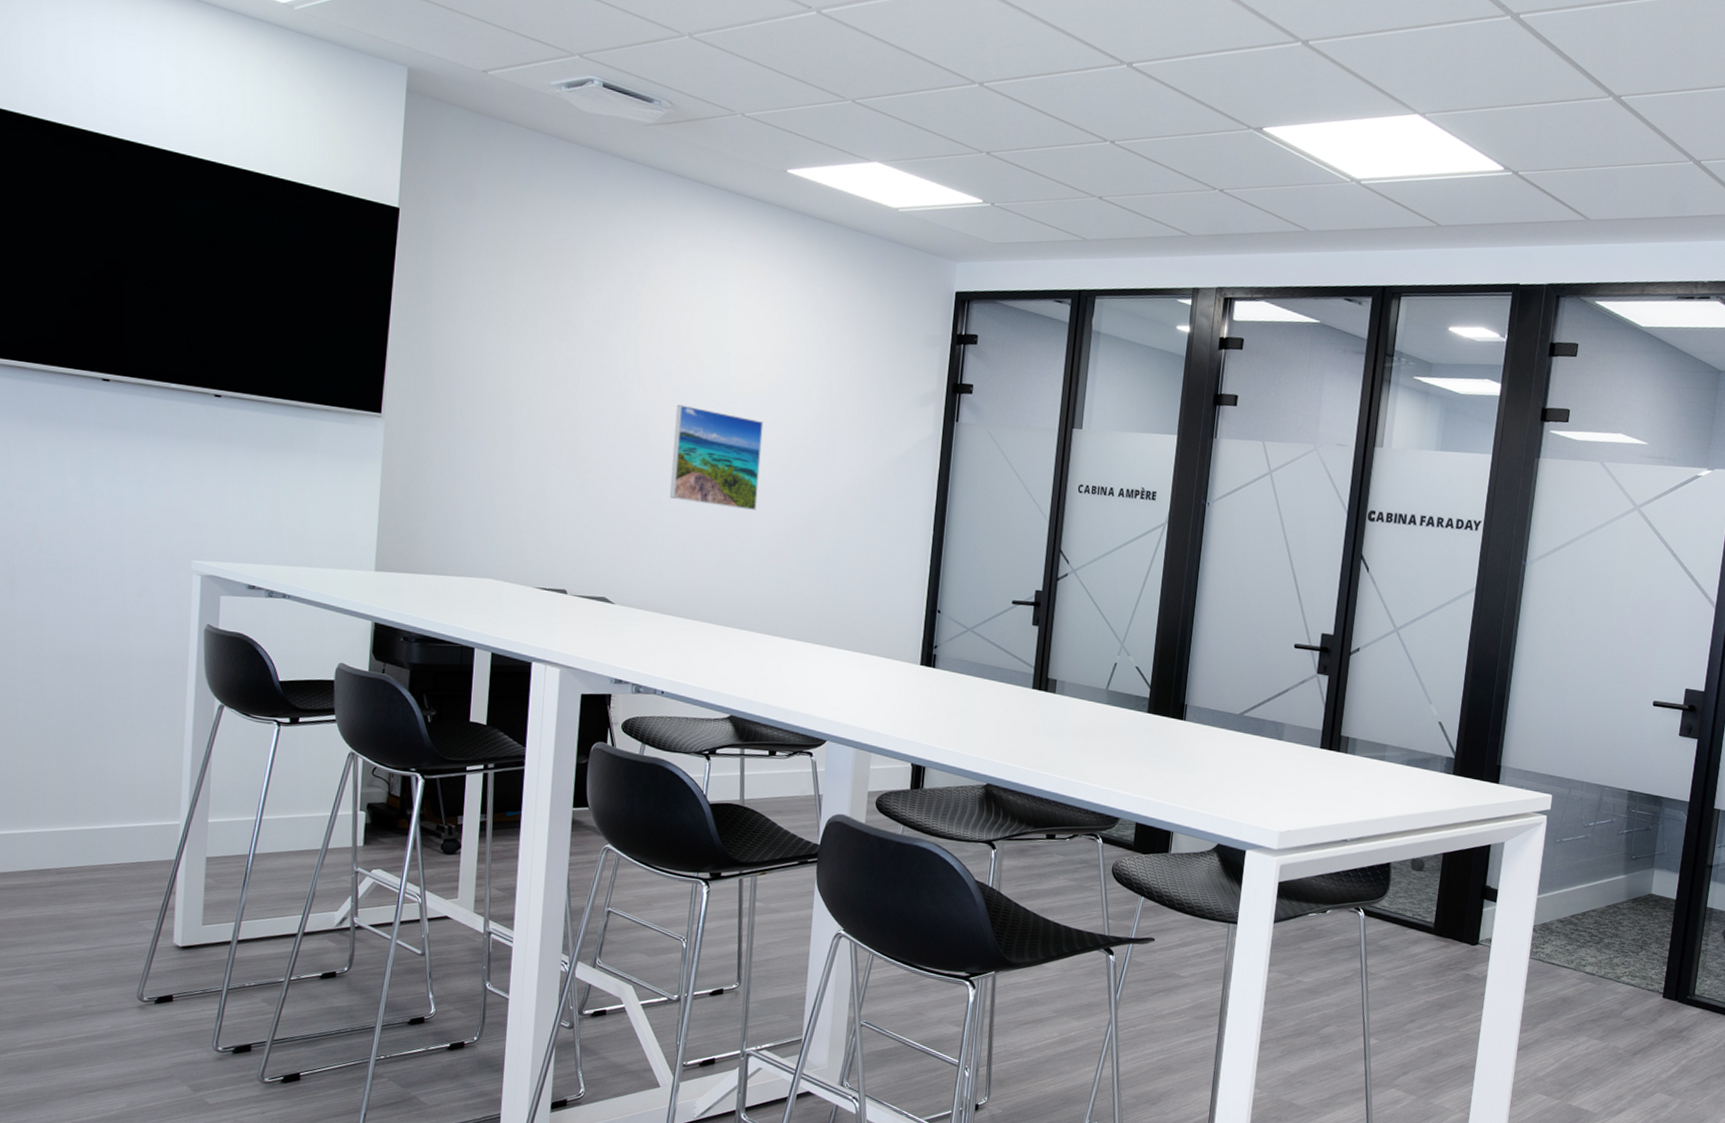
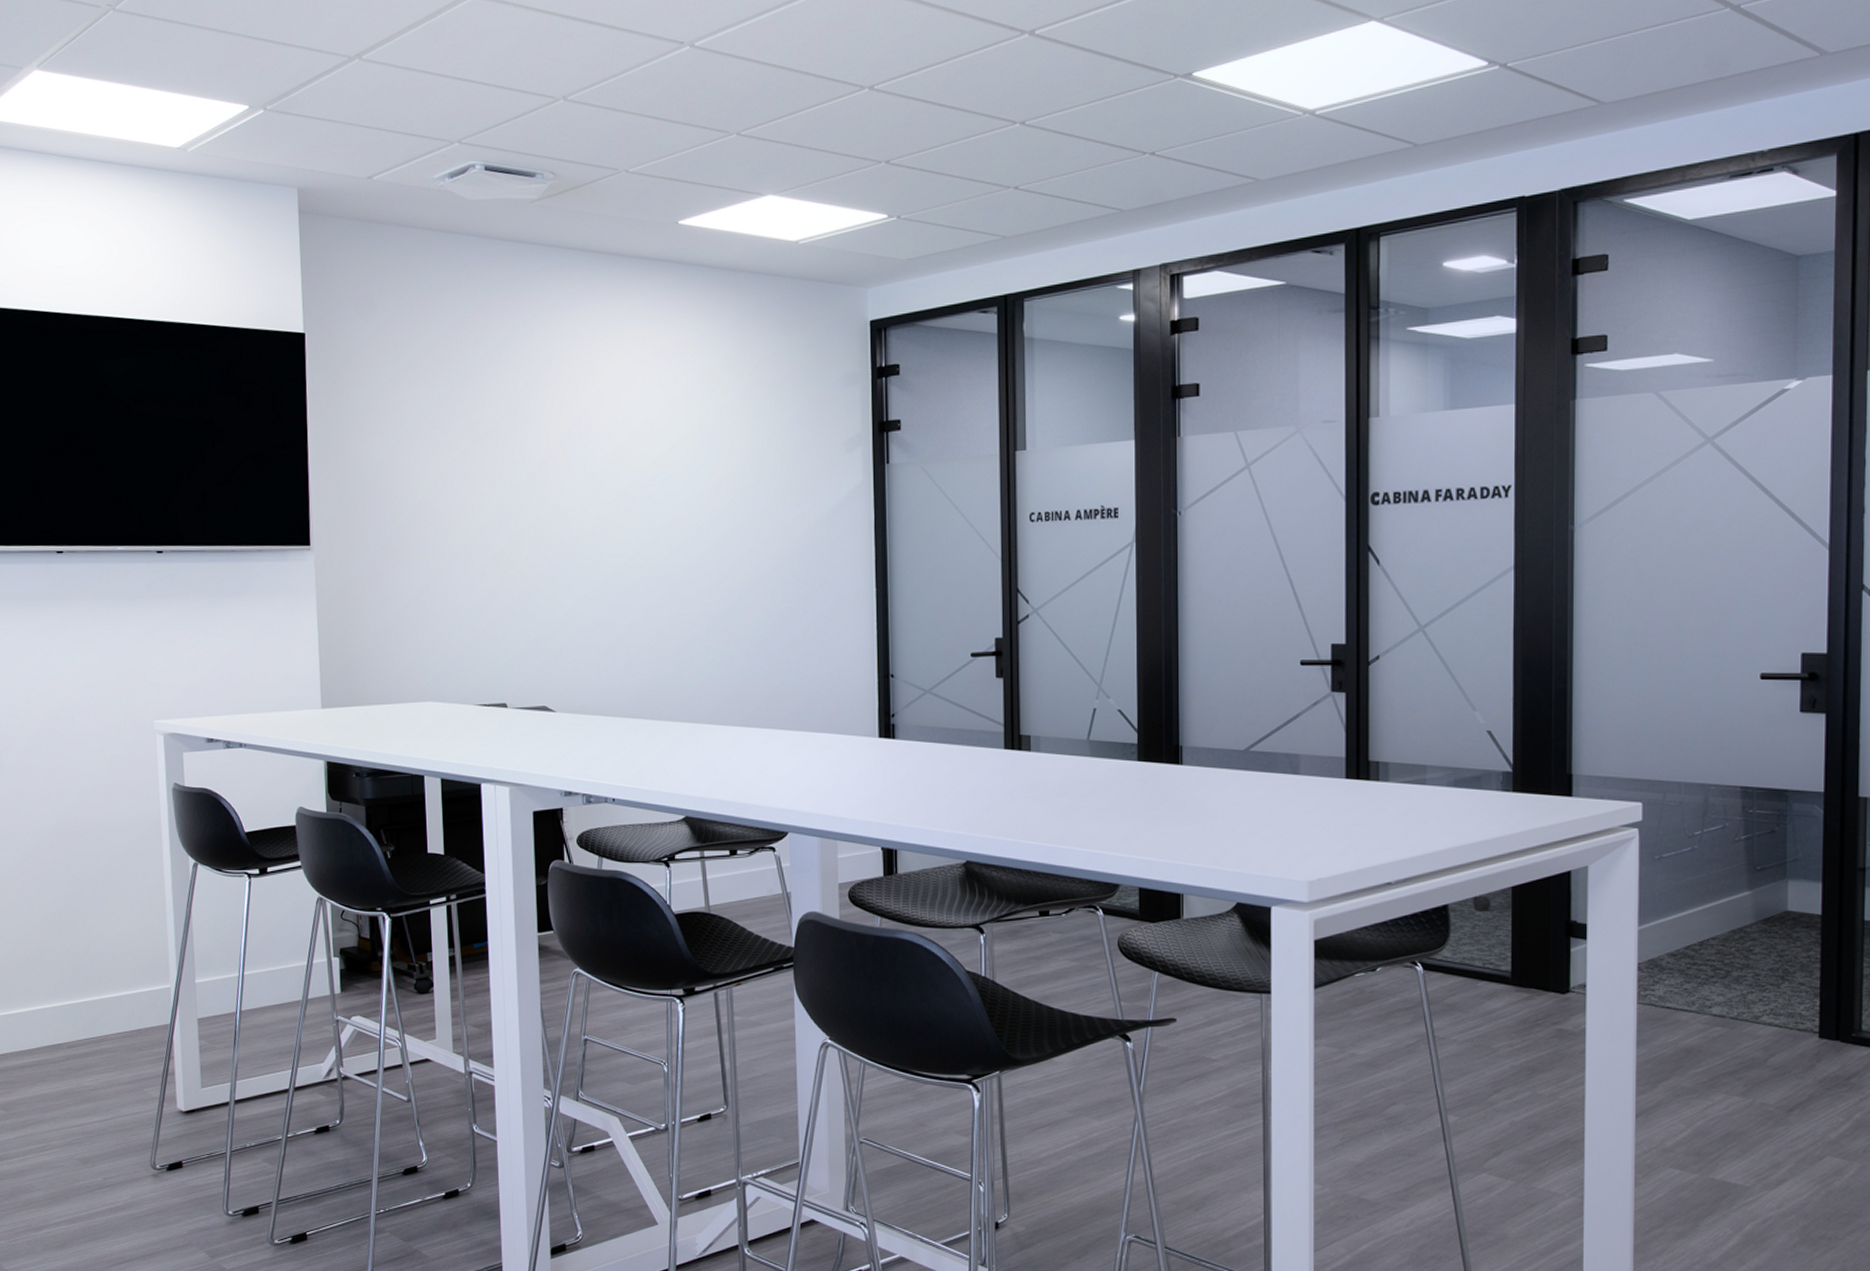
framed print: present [669,404,764,510] -> none [594,490,687,593]

